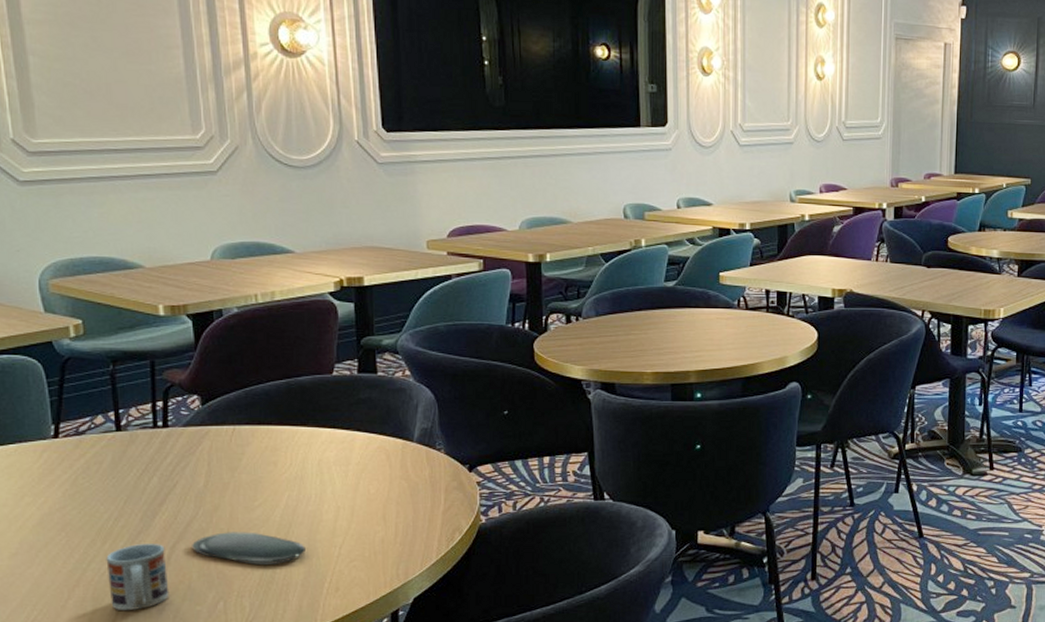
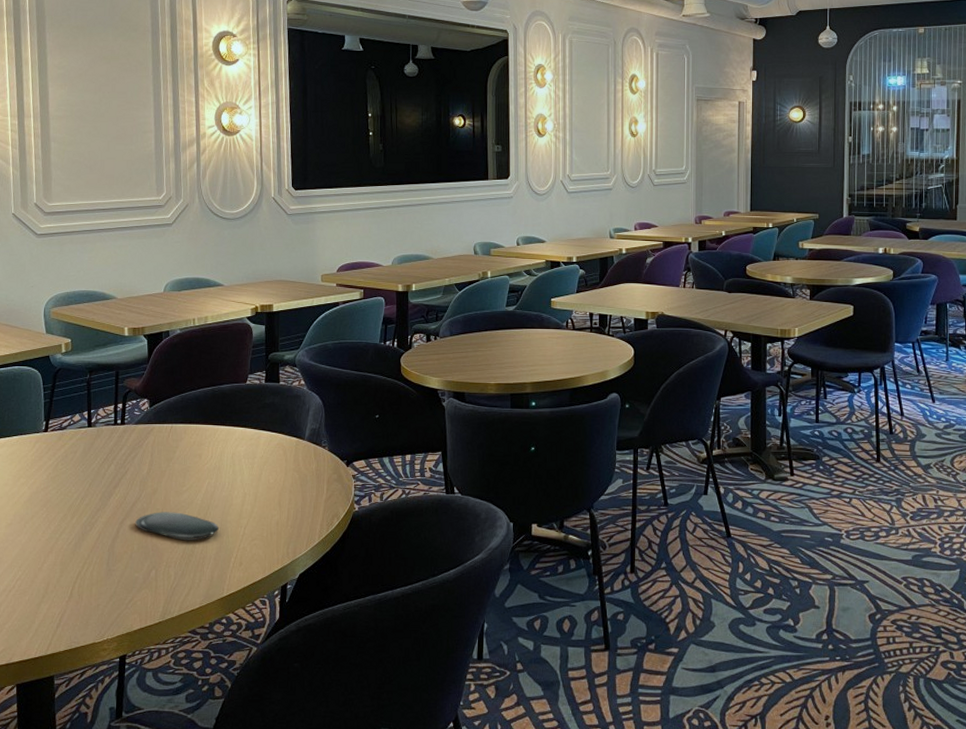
cup: present [106,544,170,611] -> none [73,519,116,575]

